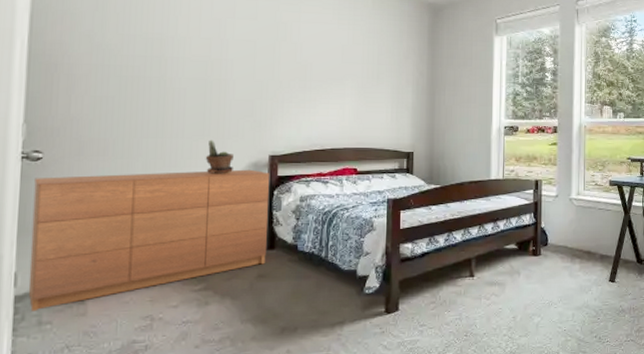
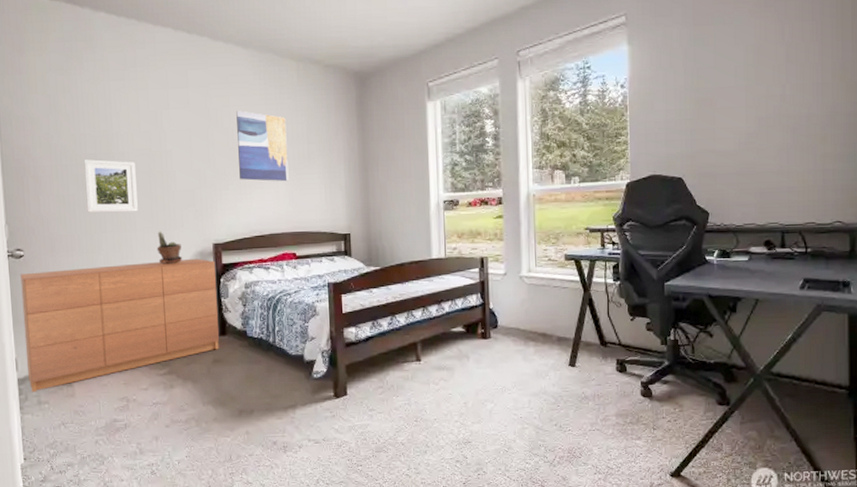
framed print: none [127,61,190,119] -> present [84,159,138,213]
wall art: none [305,27,358,99] -> present [236,110,289,182]

